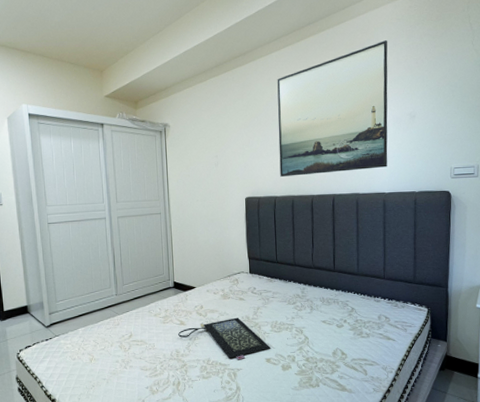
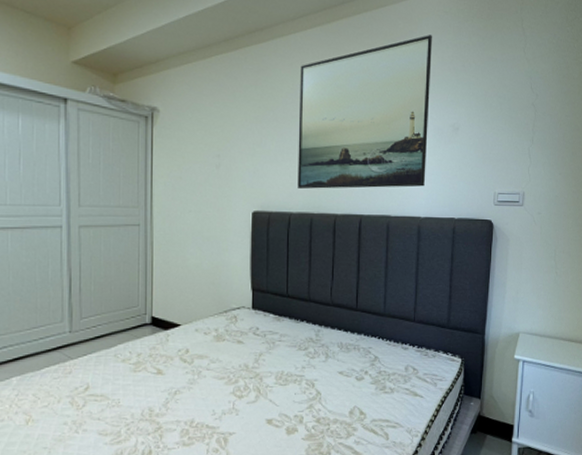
clutch bag: present [178,317,271,360] -> none [153,365,274,422]

